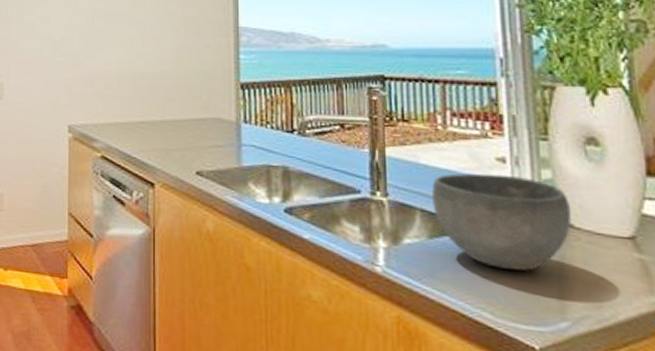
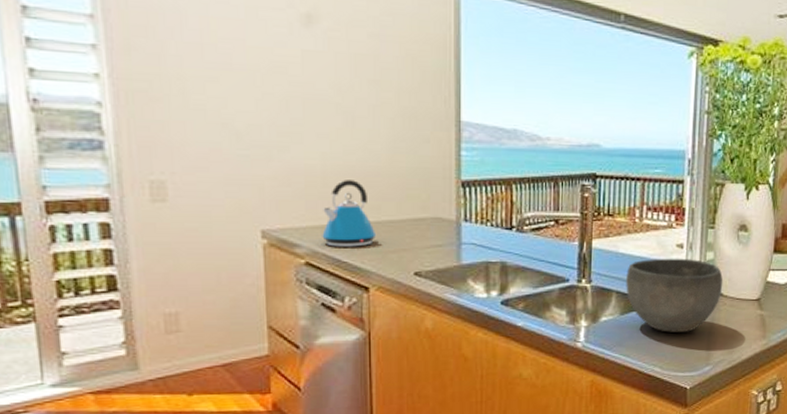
kettle: none [116,82,162,144] -> present [322,180,377,247]

